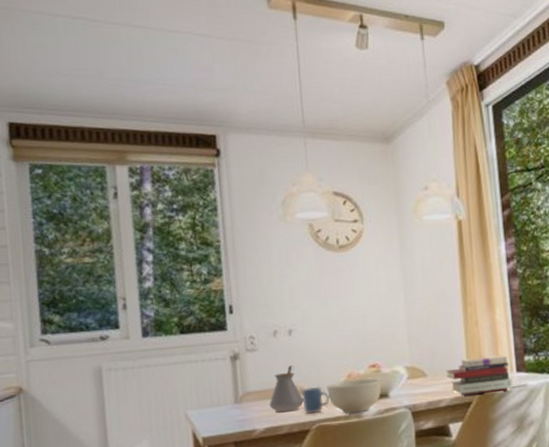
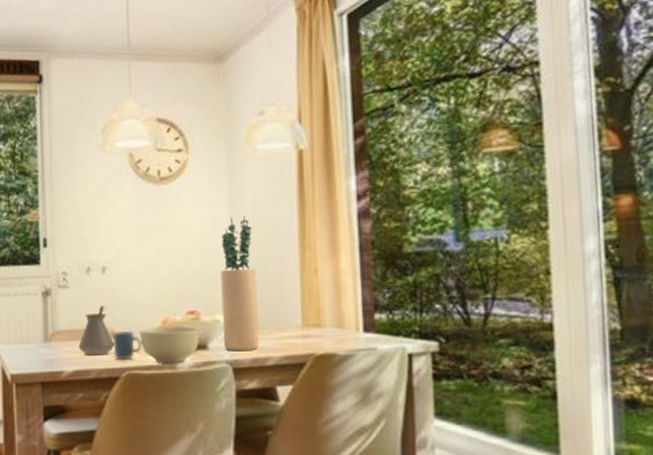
vase: none [397,278,433,397] -> present [220,216,259,352]
books: present [446,355,513,396] -> none [275,310,358,355]

